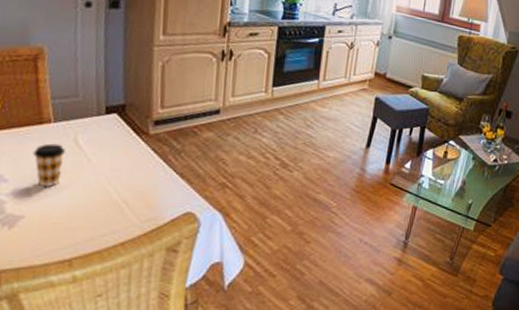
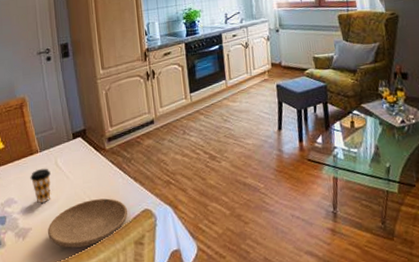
plate: none [48,192,165,247] -> present [48,198,128,248]

